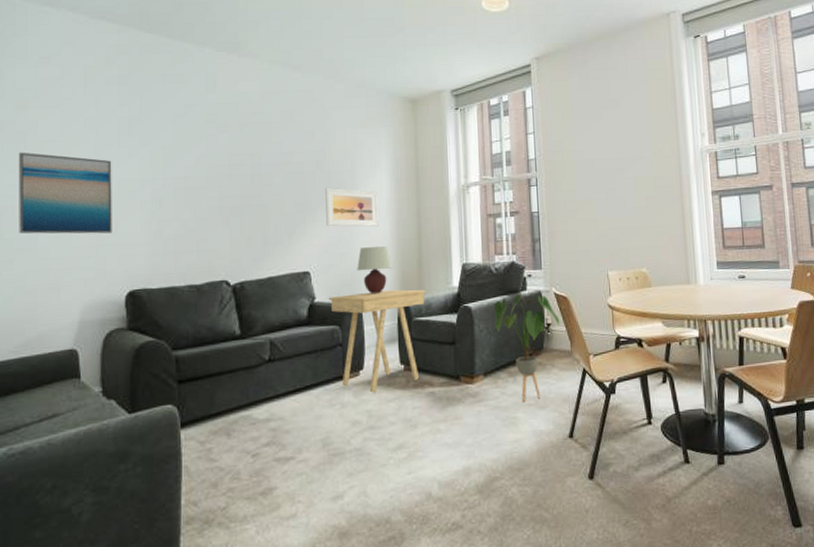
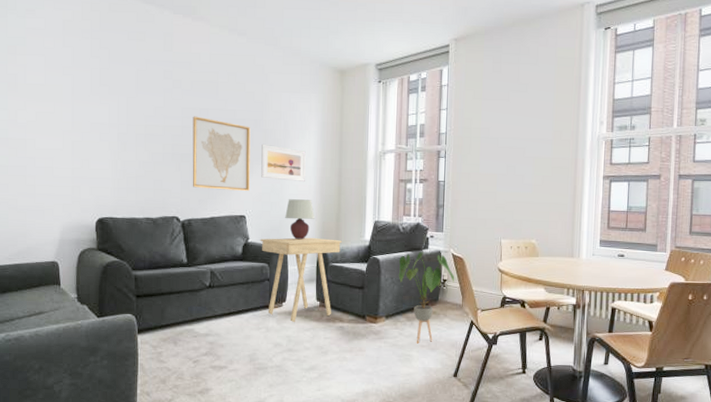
wall art: present [18,152,112,234] -> none [10,92,86,168]
wall art: none [242,162,313,245] -> present [192,116,251,191]

